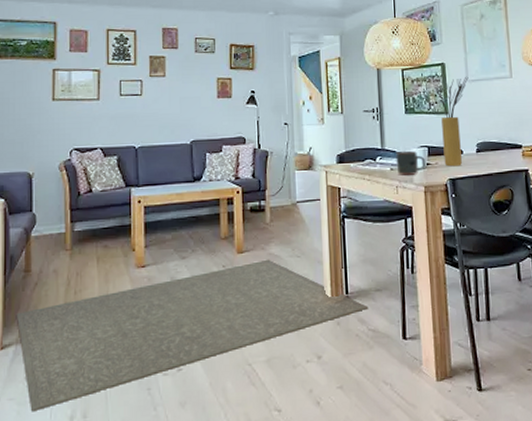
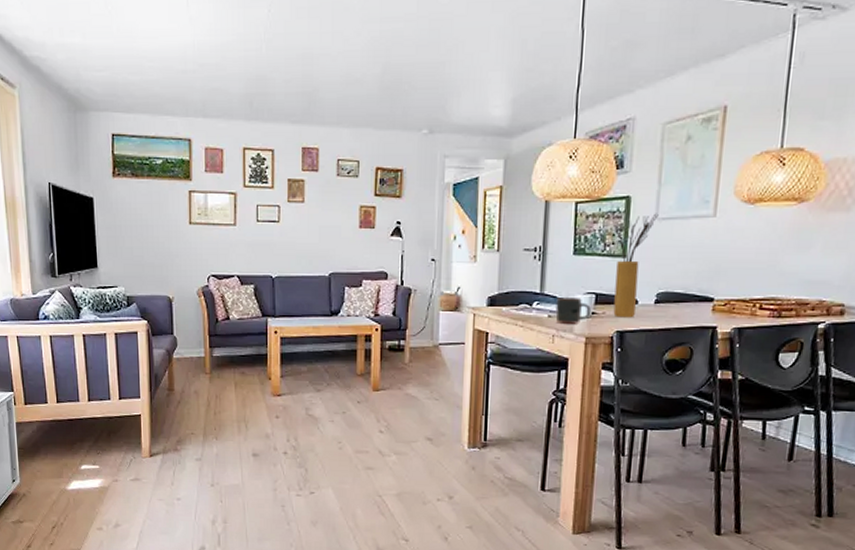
rug: present [17,259,369,412] -> none [163,399,507,513]

